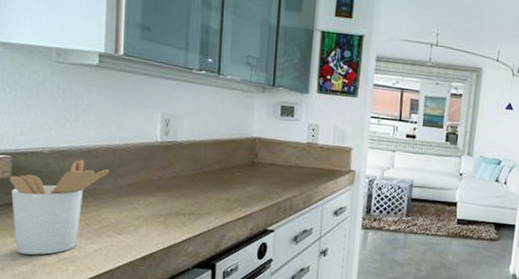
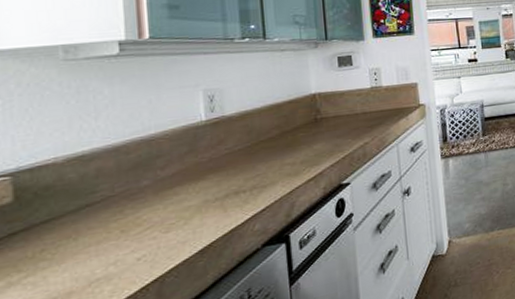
utensil holder: present [9,159,110,255] -> none [9,159,146,290]

